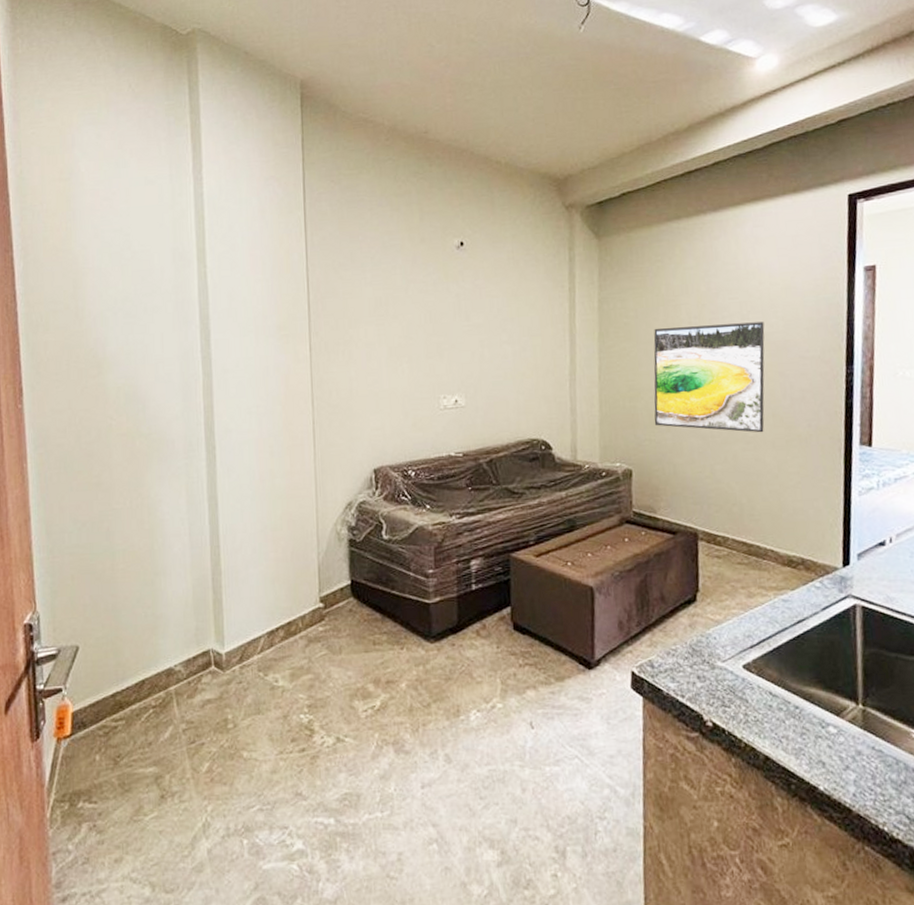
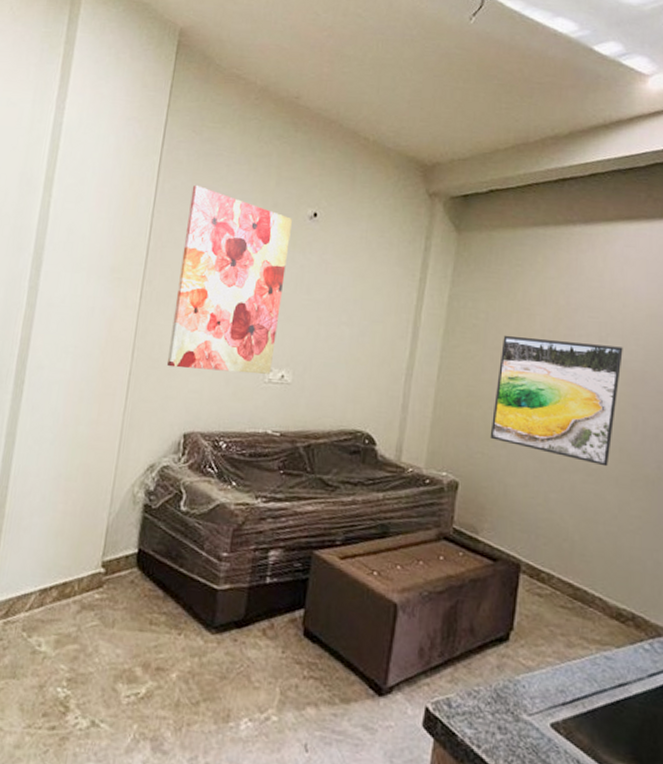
wall art: none [340,233,445,410] -> present [166,184,292,374]

